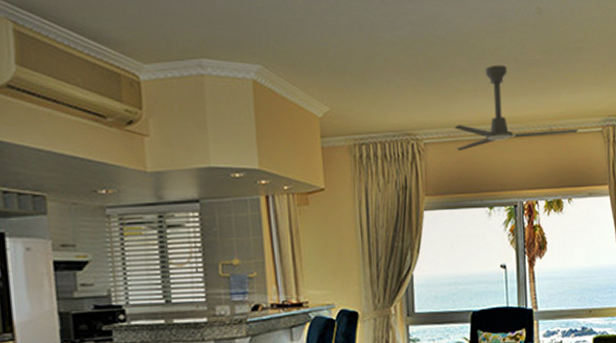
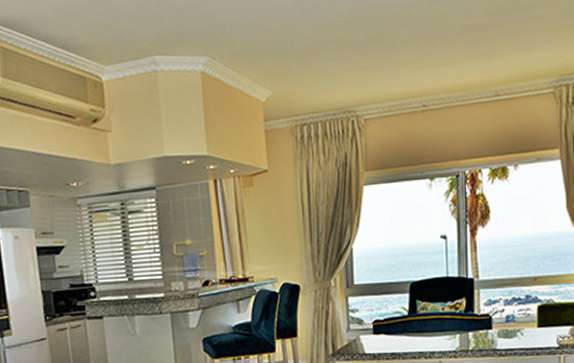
ceiling fan: present [453,65,579,151] -> none [393,32,528,124]

